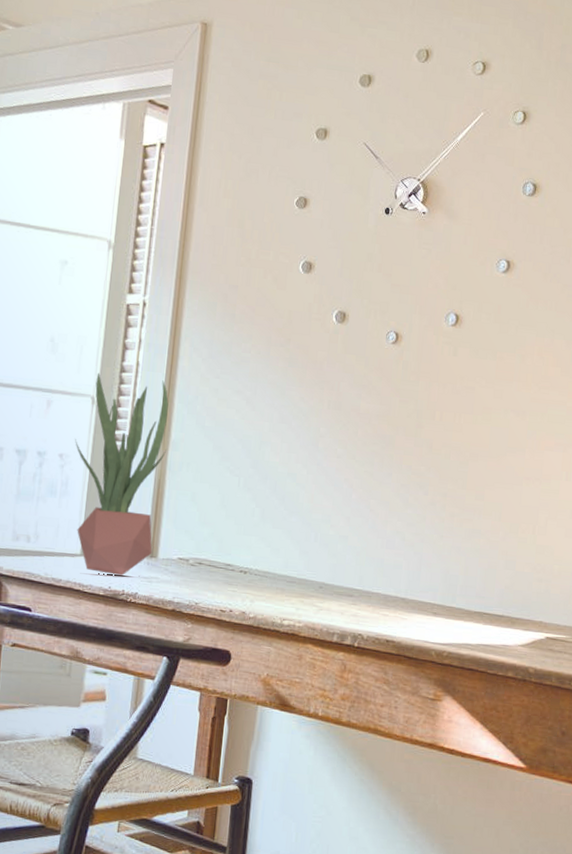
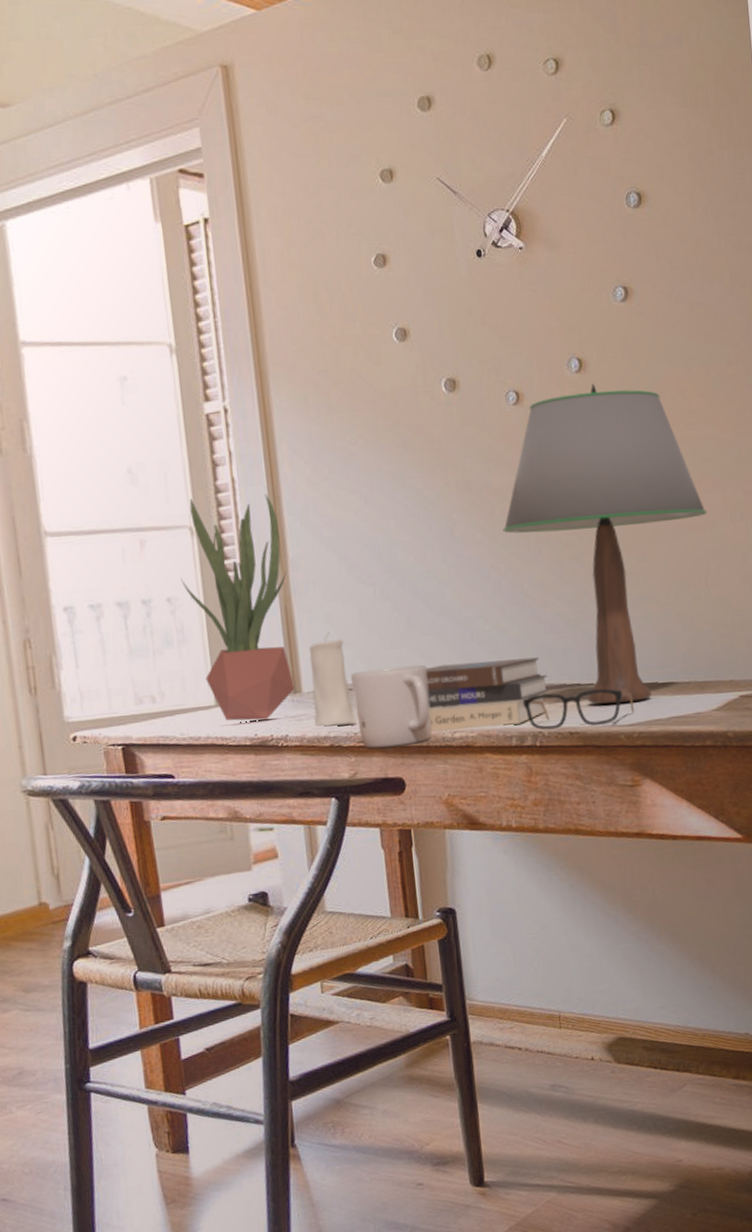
candle: none [163,509,203,595] -> present [309,631,358,727]
mug: none [200,549,271,625] -> present [350,664,433,750]
books: none [263,557,376,624] -> present [425,657,549,732]
eyeglasses: none [349,601,449,639] -> present [522,688,635,730]
table lamp: none [361,337,546,624] -> present [502,383,708,704]

